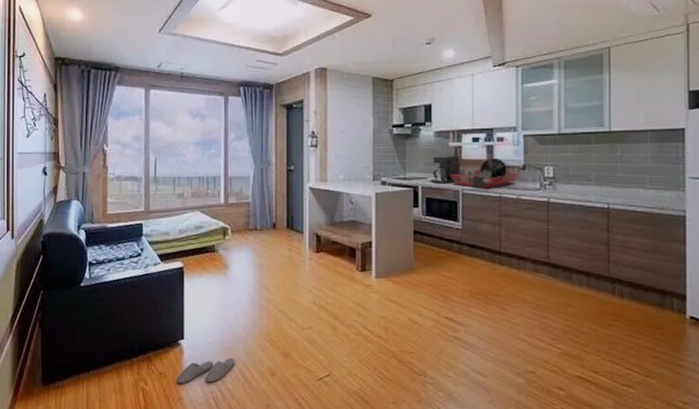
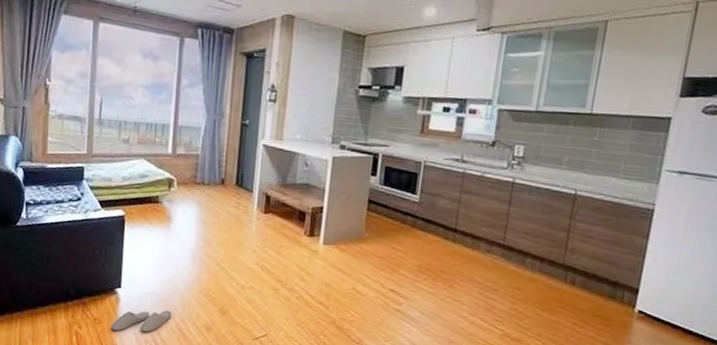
coffee maker: present [430,154,461,184] -> none [392,122,427,154]
dish rack: present [451,159,518,189] -> none [414,131,487,164]

